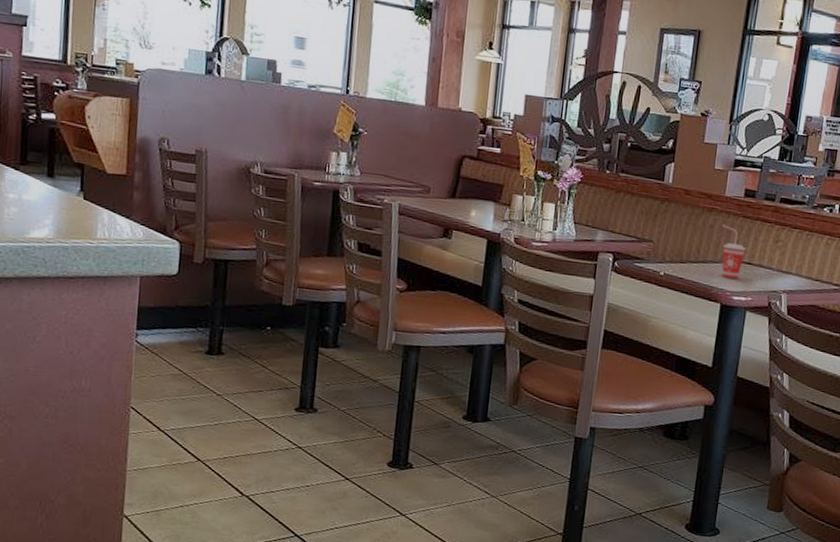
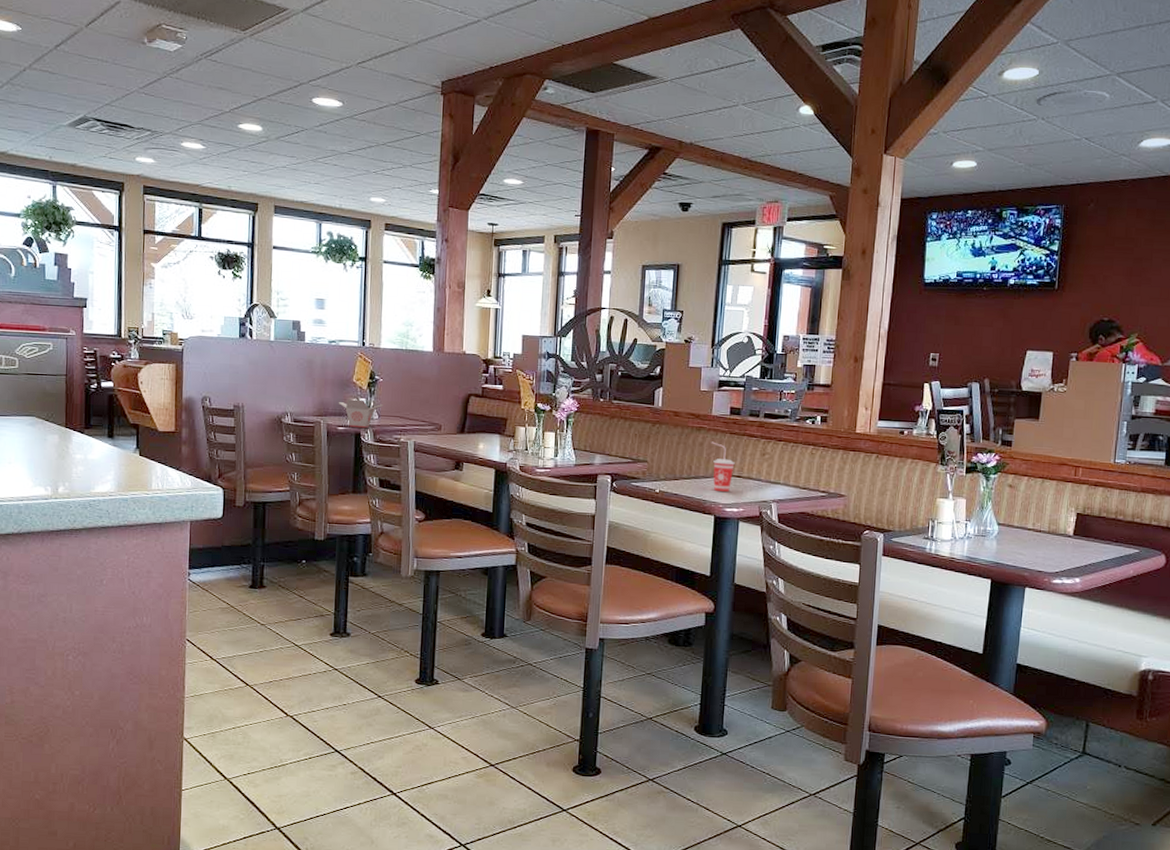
takeout container: none [315,152,367,186] -> present [338,399,384,429]

